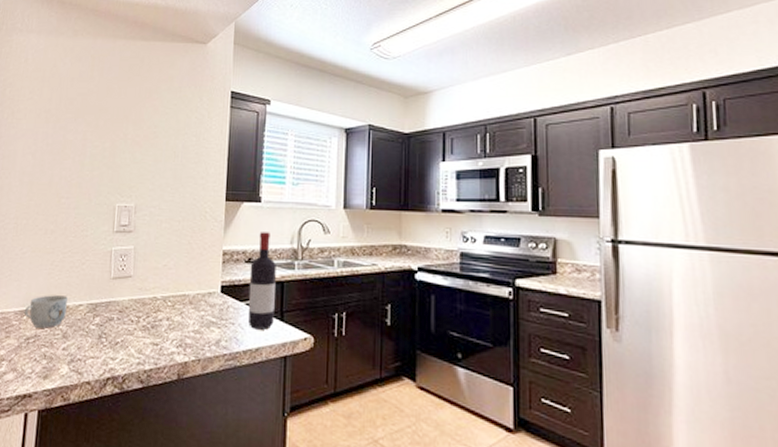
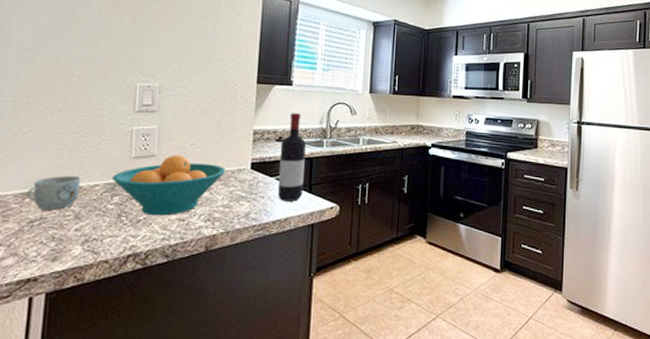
fruit bowl: none [93,276,197,340] -> present [111,154,227,216]

